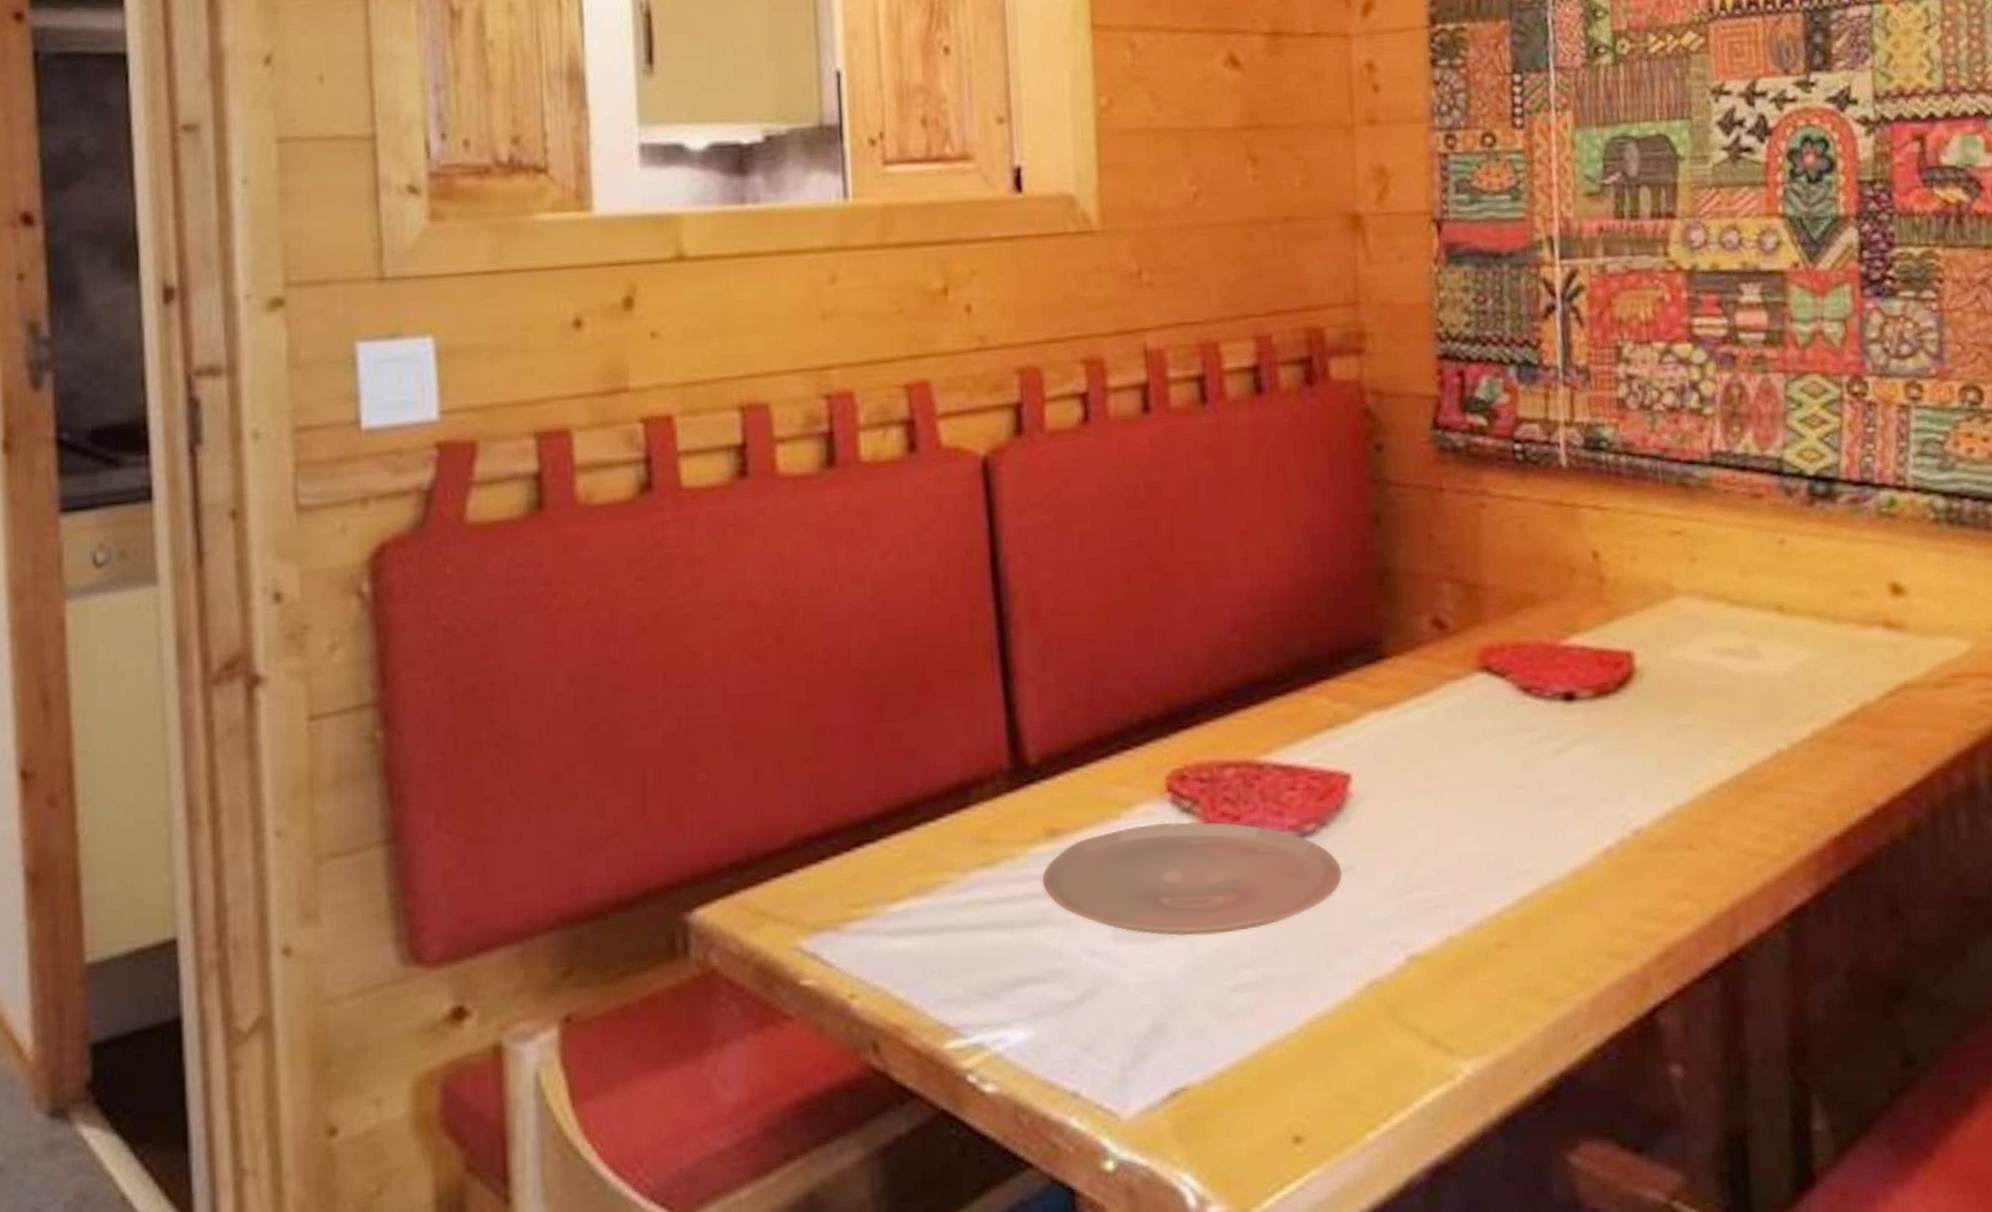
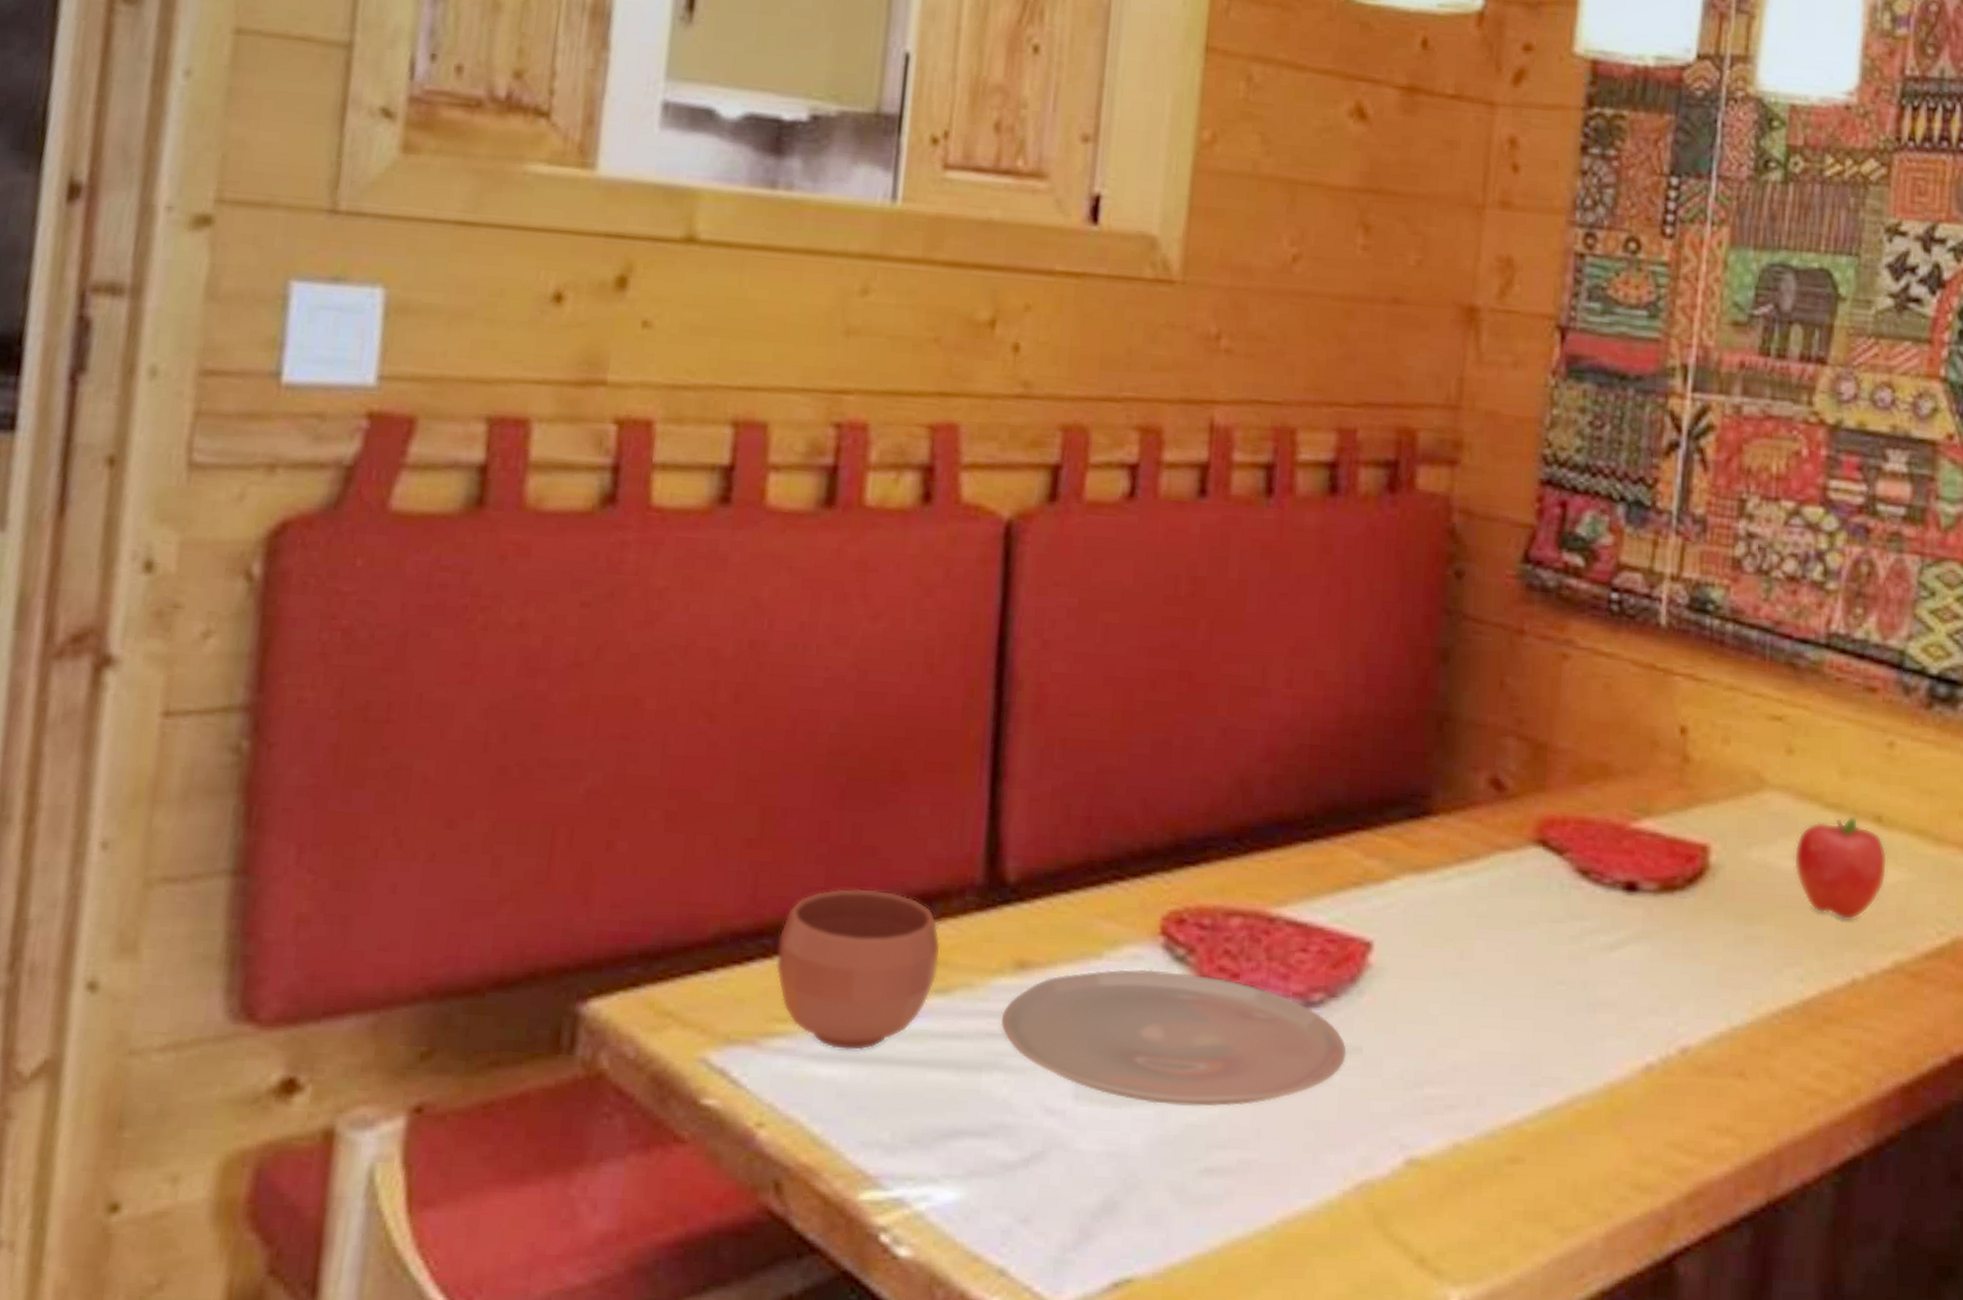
cup: none [844,785,983,925] -> present [775,888,941,1051]
fruit: none [1708,609,1795,700] -> present [1793,816,1888,920]

